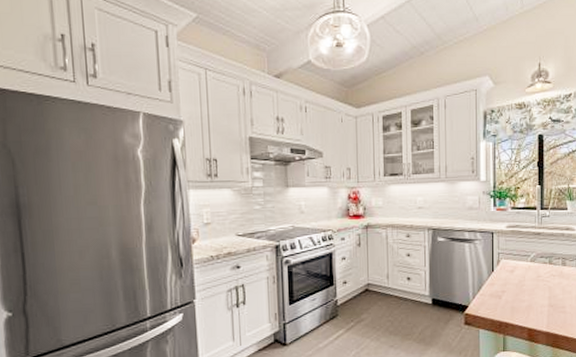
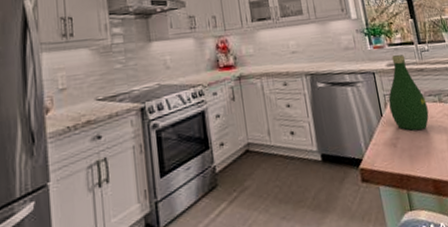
bottle: none [502,217,537,287] -> present [388,54,429,131]

